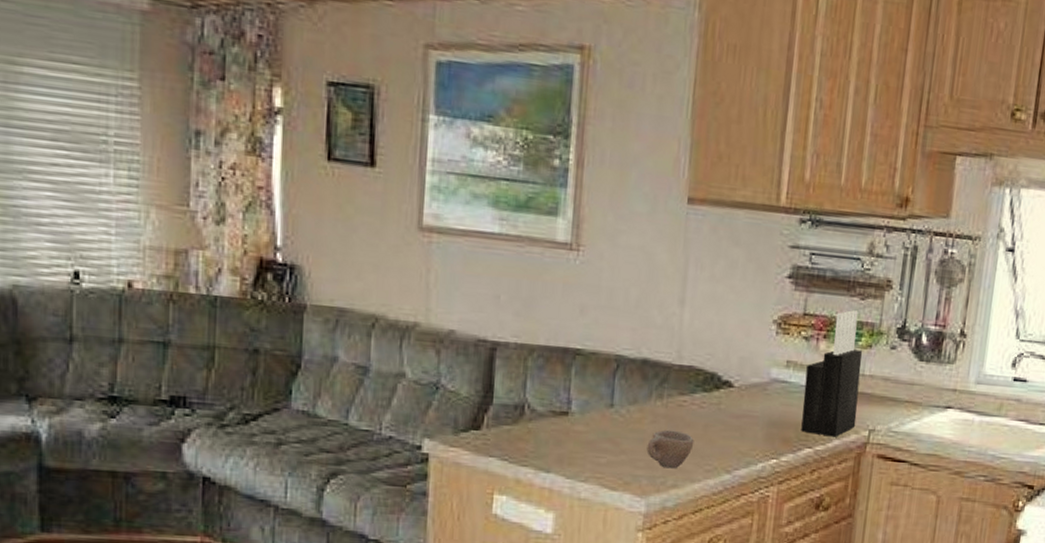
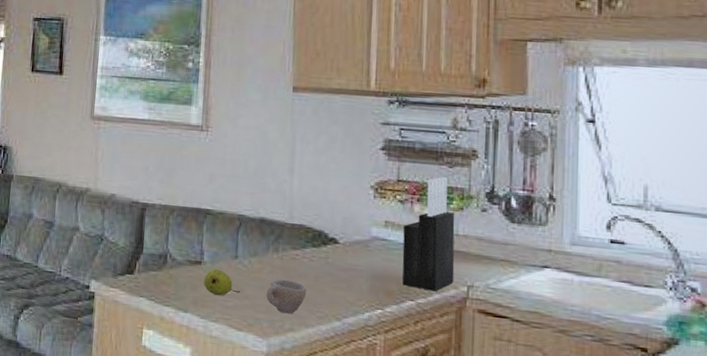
fruit: none [571,420,617,452] -> present [203,269,241,296]

